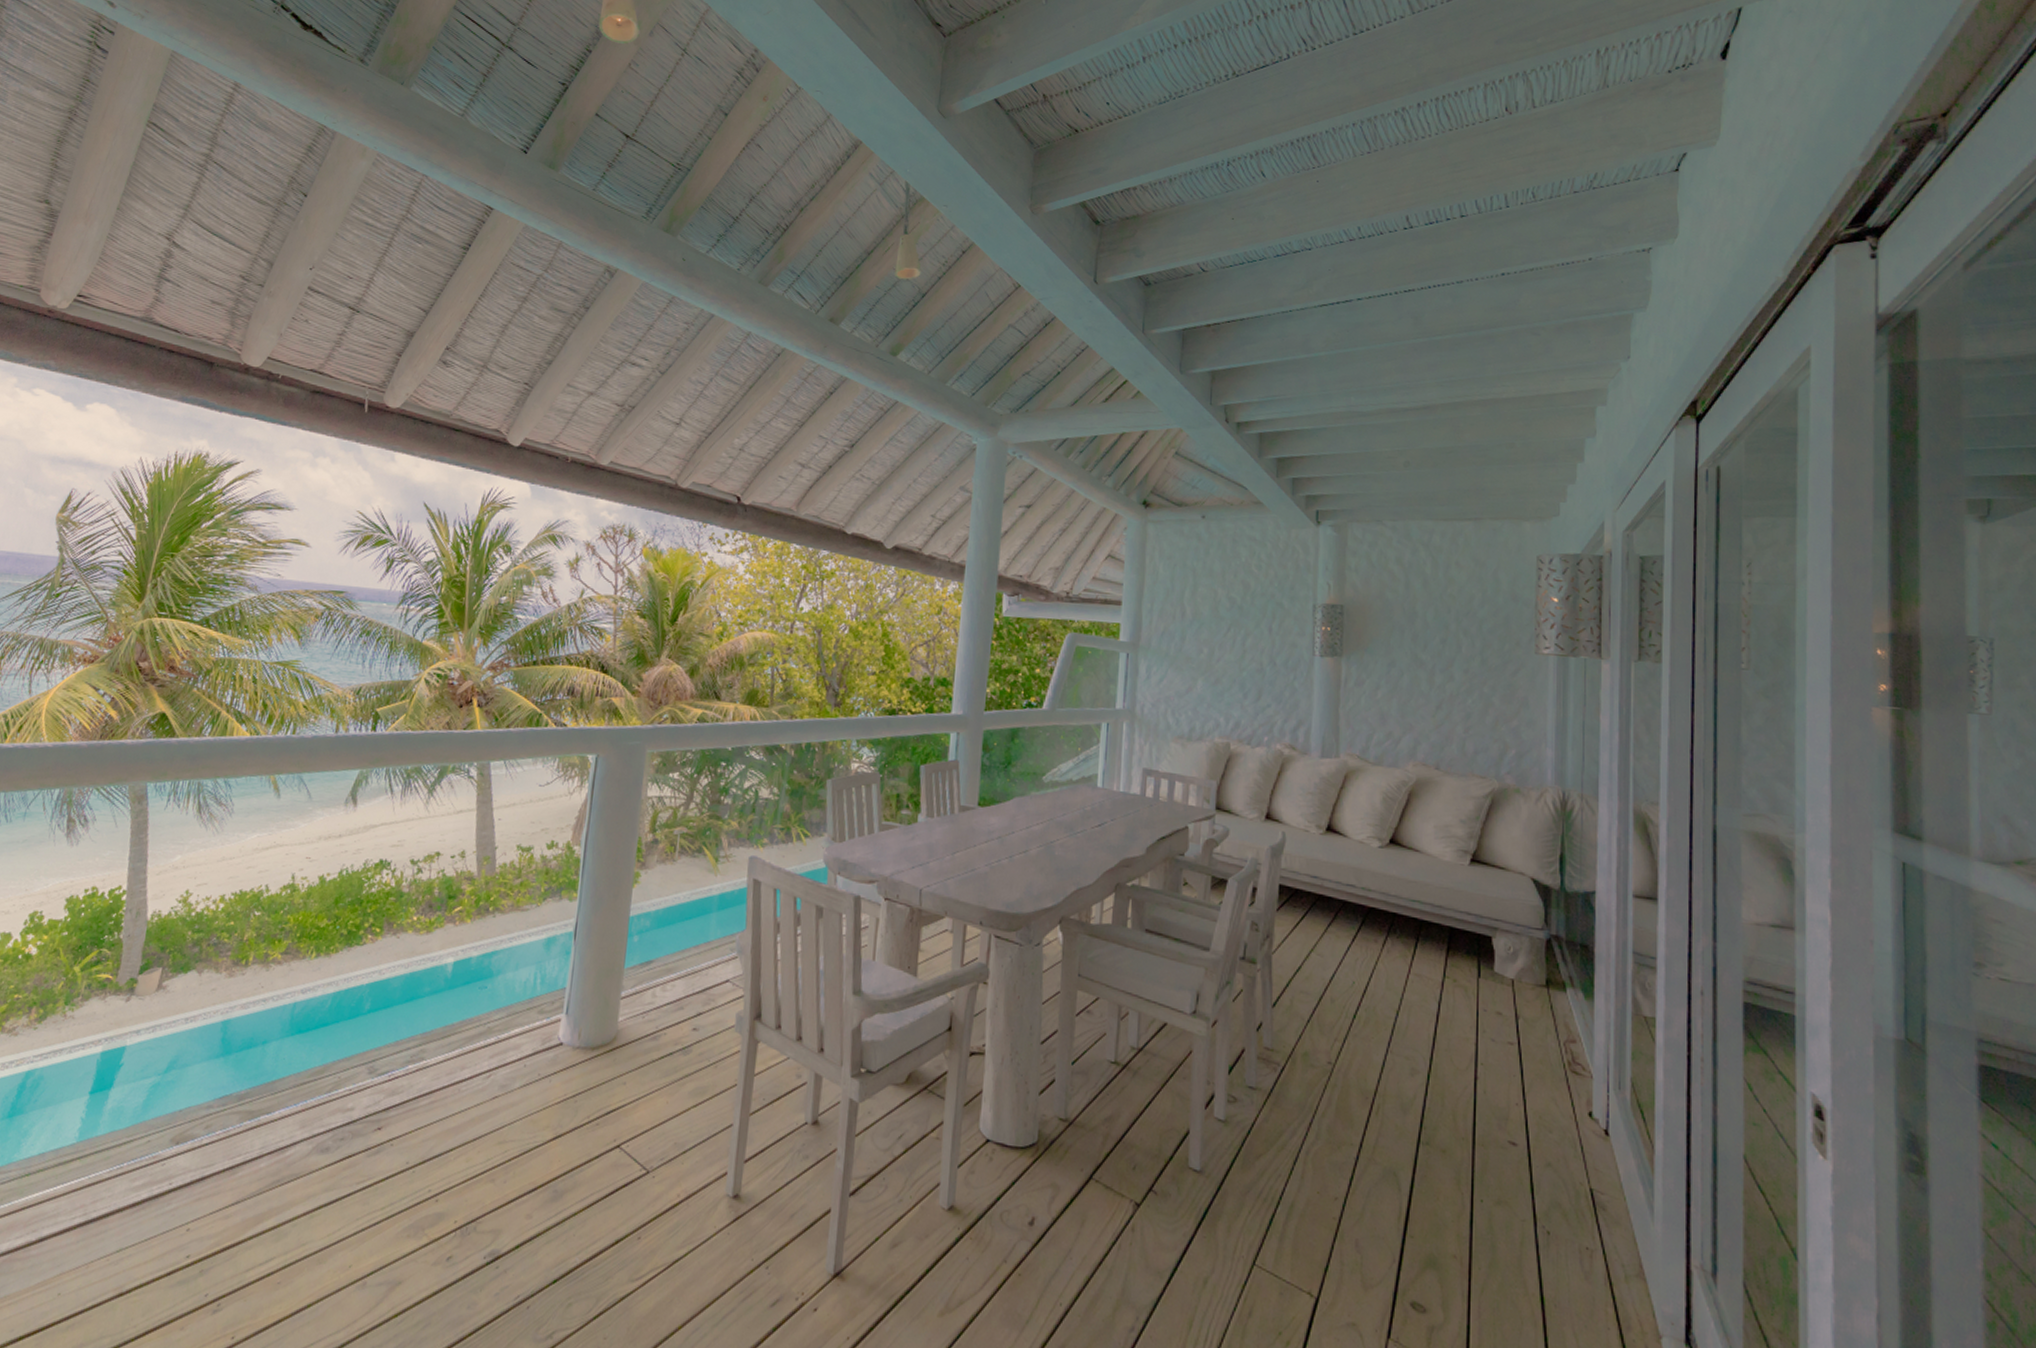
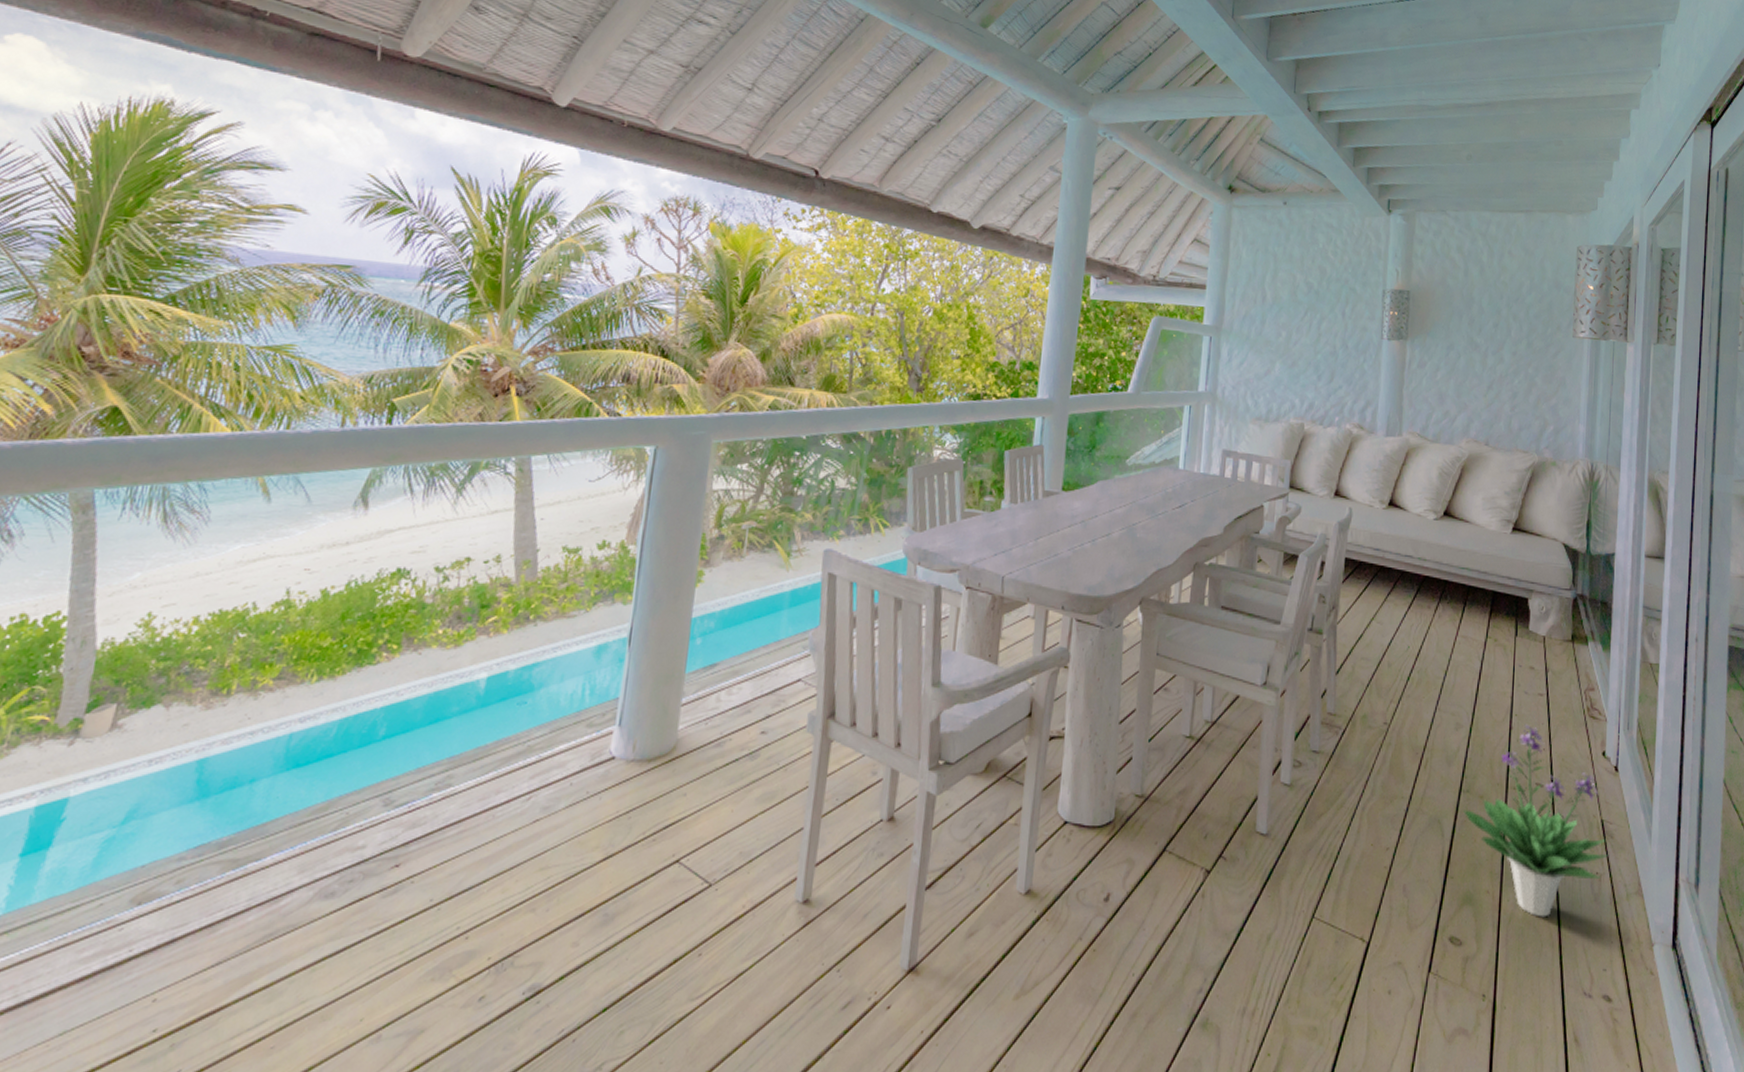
potted plant: none [1423,1074,1601,1292] -> present [1463,724,1609,918]

